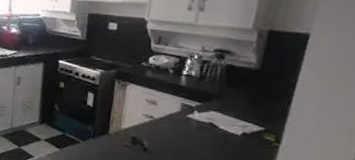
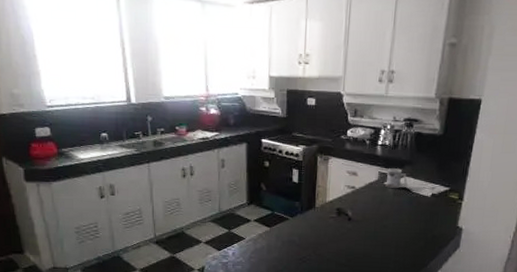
mug: none [188,100,214,124] -> present [385,168,408,189]

